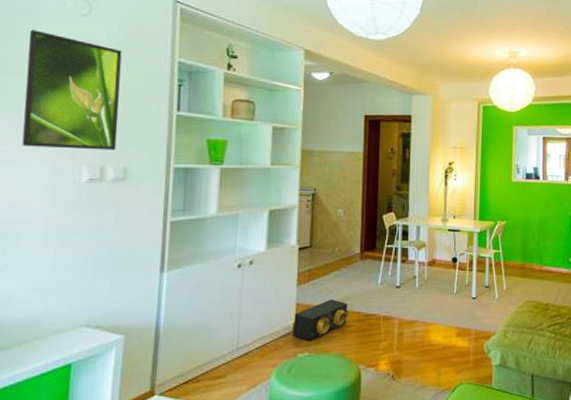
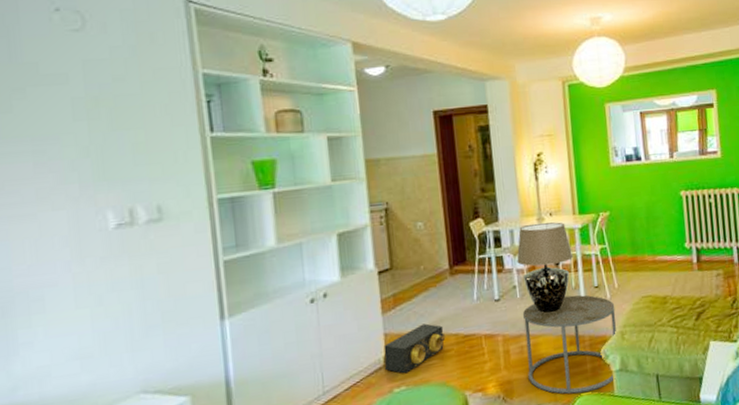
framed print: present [22,30,122,151] -> none [12,55,144,196]
side table: none [417,291,501,381] -> present [522,295,616,395]
table lamp: none [420,223,470,305] -> present [517,222,574,313]

